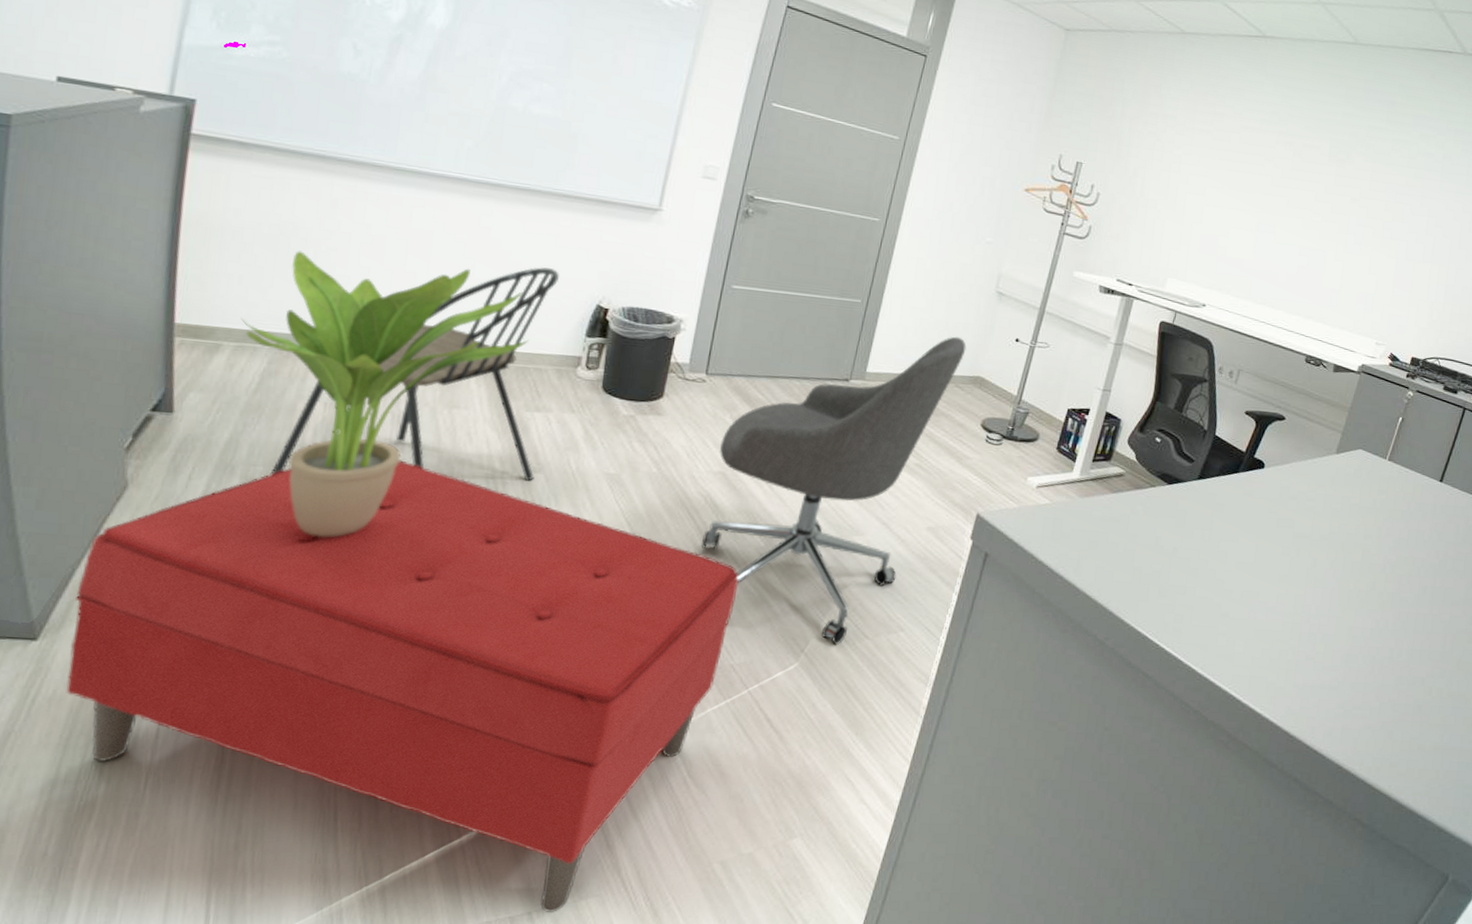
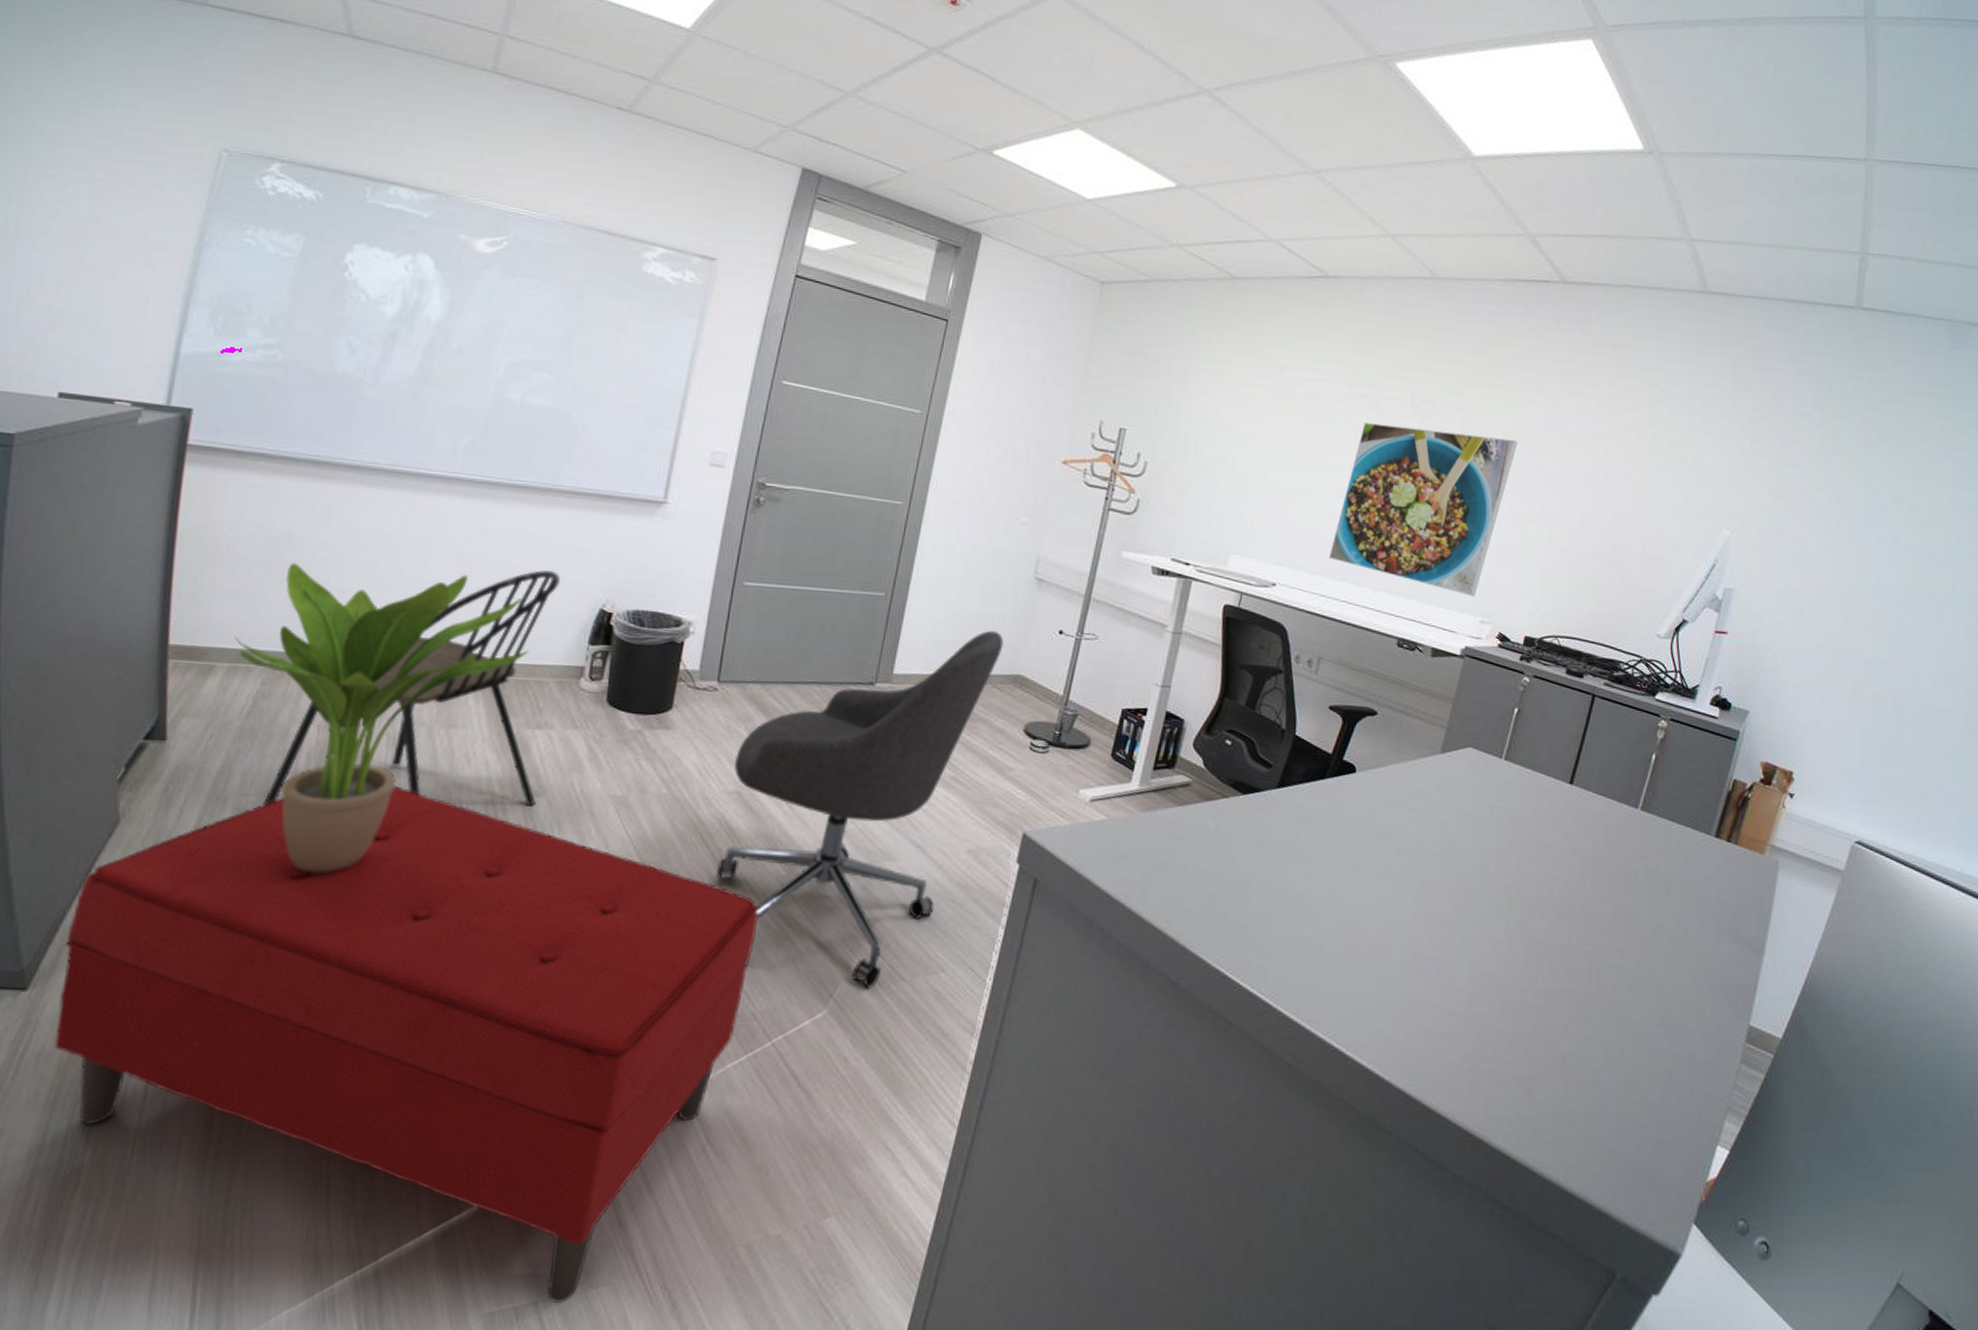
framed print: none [1252,167,1417,323] -> present [1329,422,1518,597]

